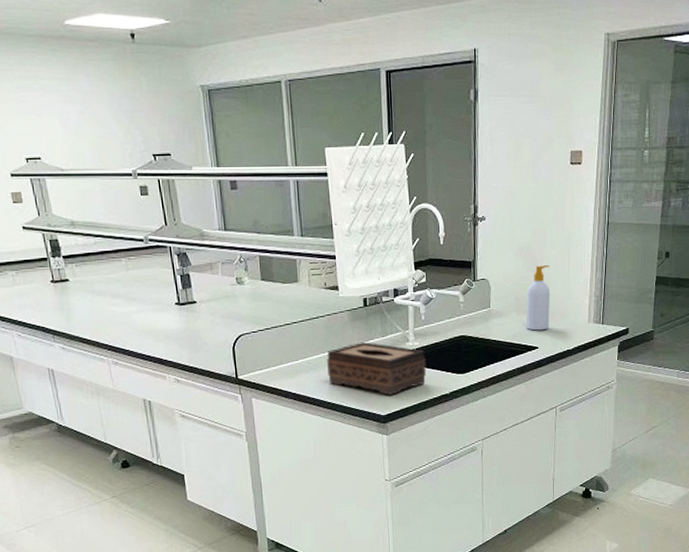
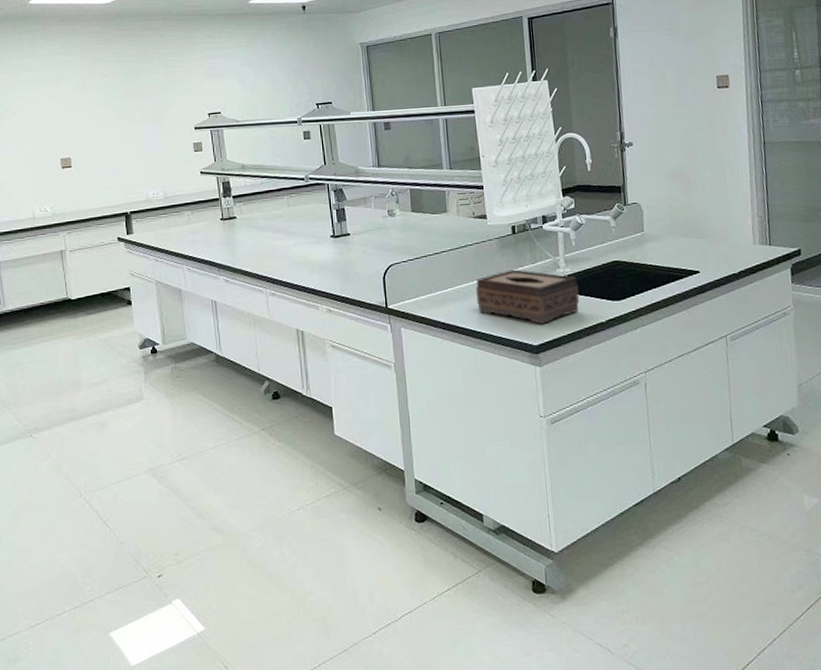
soap bottle: present [526,264,551,331] -> none [681,186,710,254]

